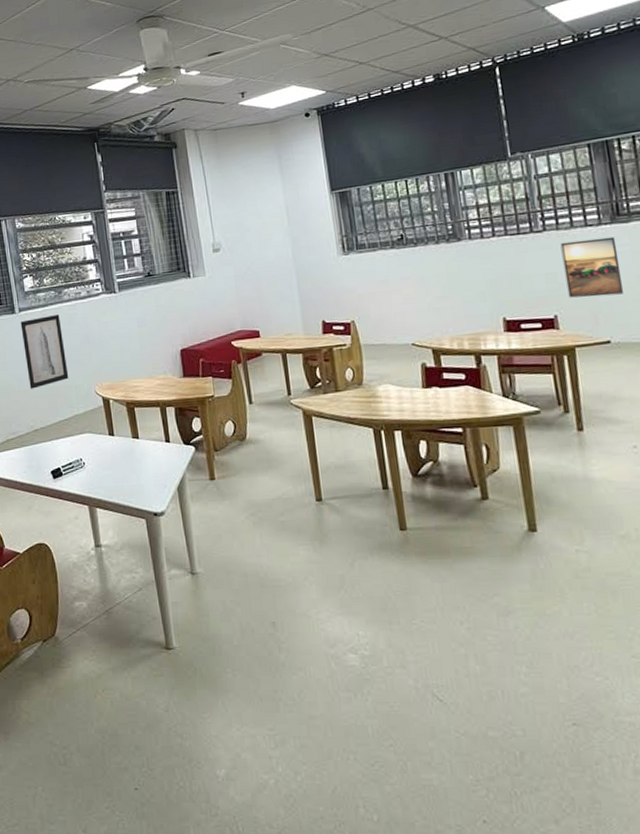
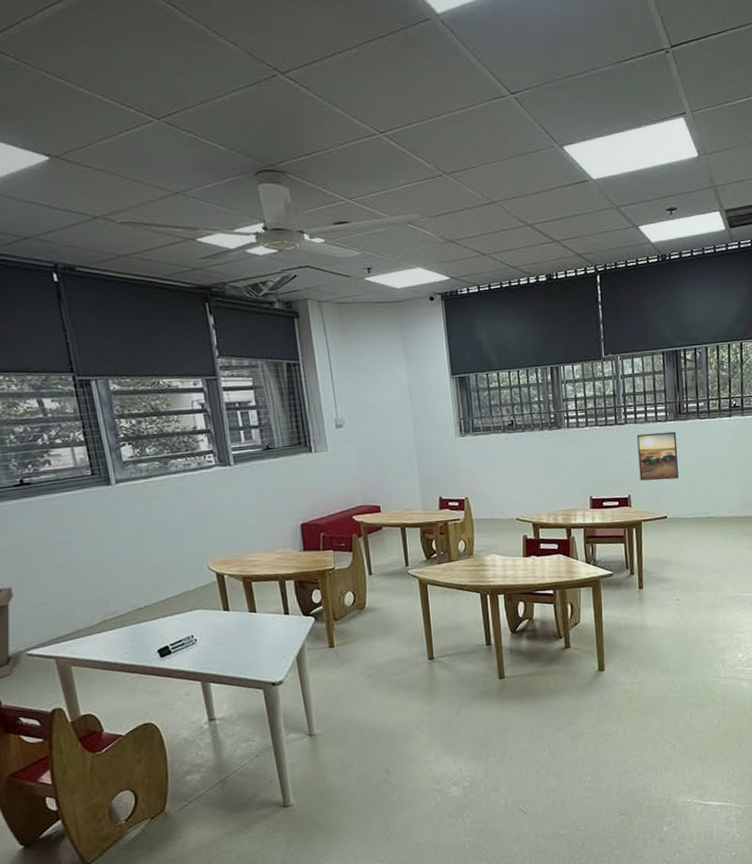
wall art: present [20,314,69,389] -> none [118,486,178,566]

